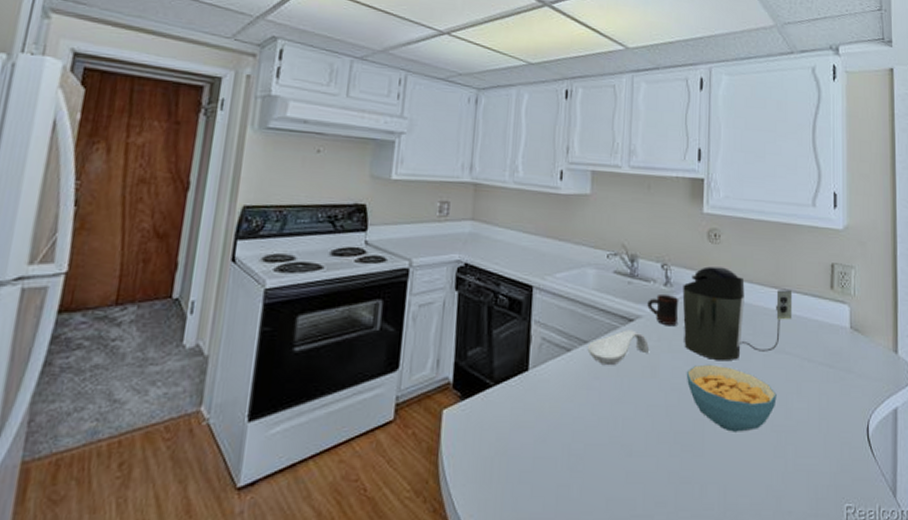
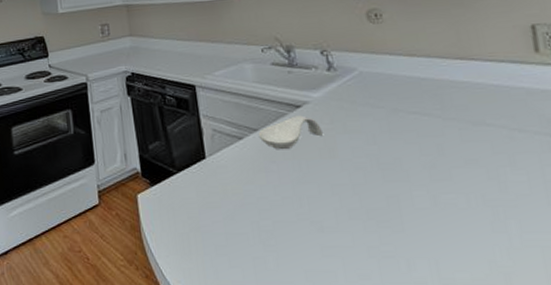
mug: present [647,295,679,325] -> none [312,79,350,108]
coffee maker: present [682,266,793,360] -> none [348,45,489,137]
cereal bowl: present [686,364,777,432] -> none [368,142,485,208]

